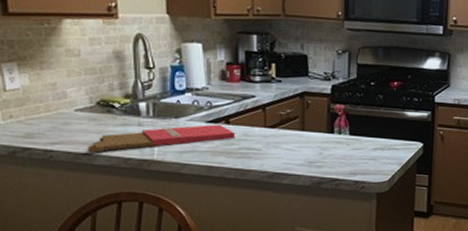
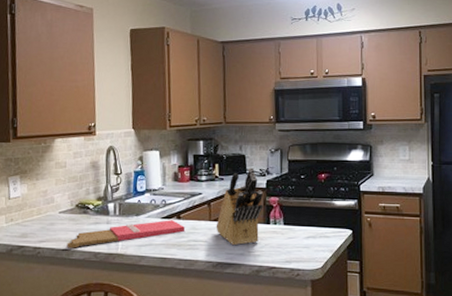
knife block: none [271,70,327,156] -> present [216,167,264,246]

